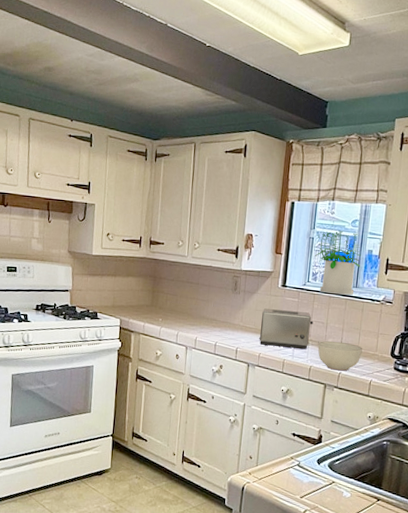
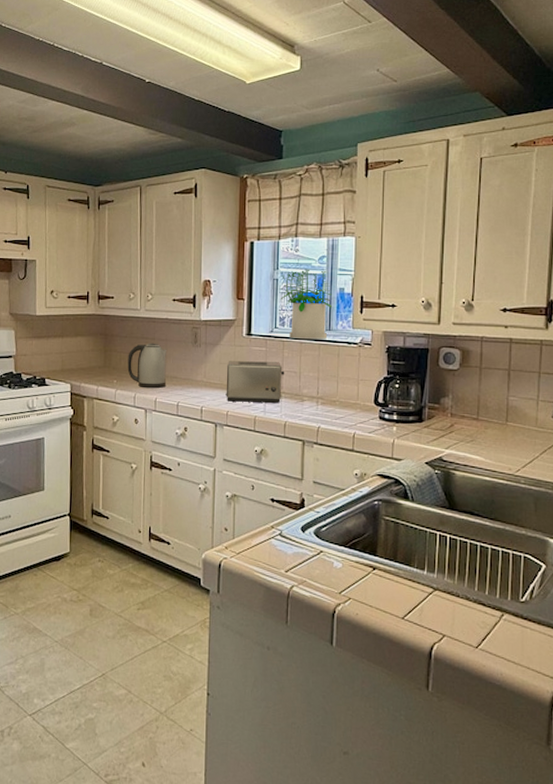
kettle: none [172,287,209,328] -> present [127,343,167,388]
bowl: present [318,341,362,371] -> none [292,392,342,425]

